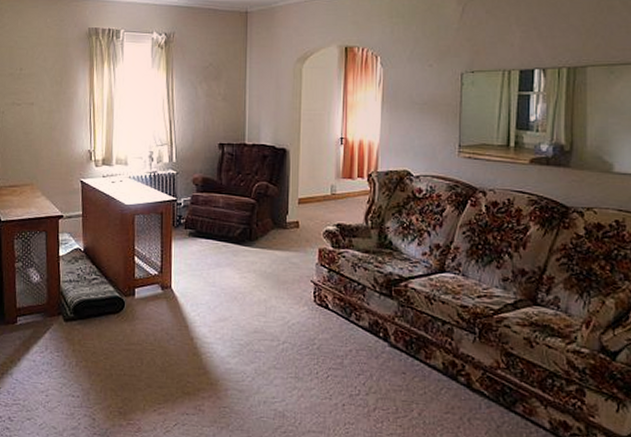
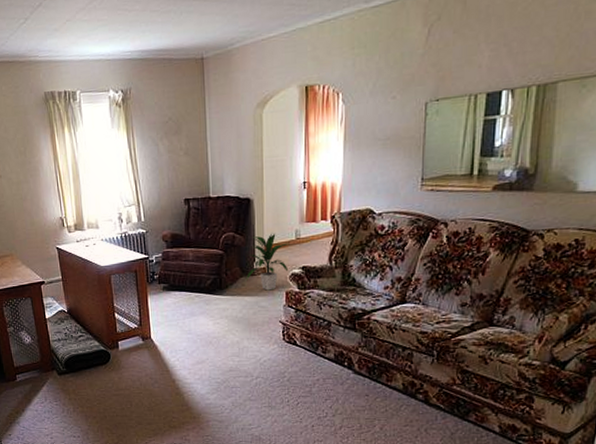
indoor plant: none [278,186,325,246] -> present [246,233,290,291]

